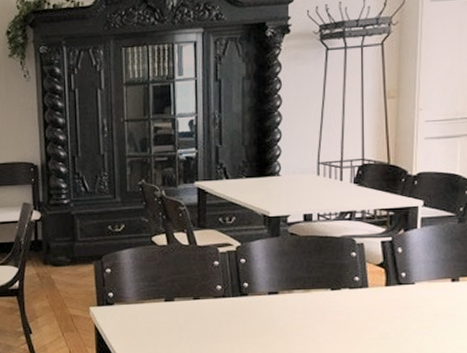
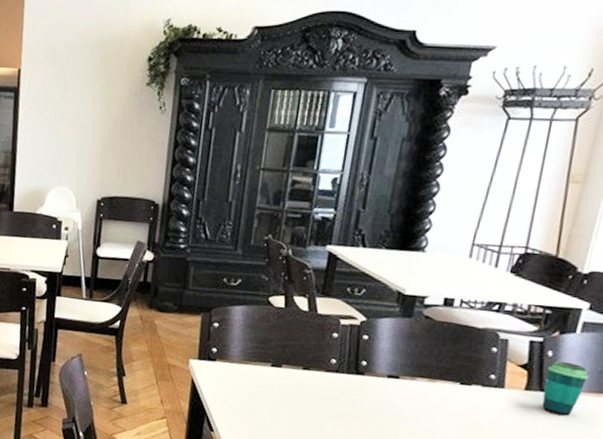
cup: none [400,256,436,304] -> present [541,361,590,416]

